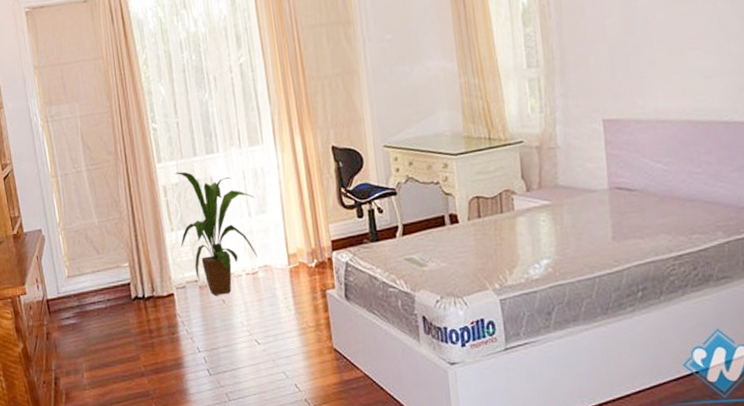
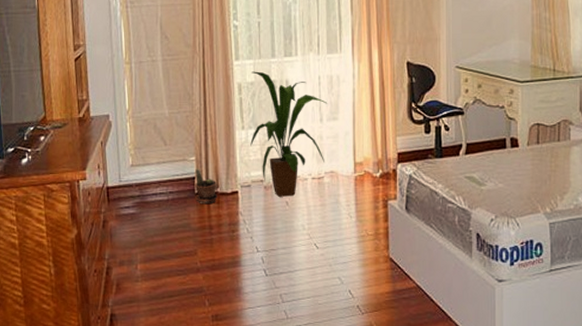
potted plant: none [130,273,154,309] -> present [194,168,217,205]

